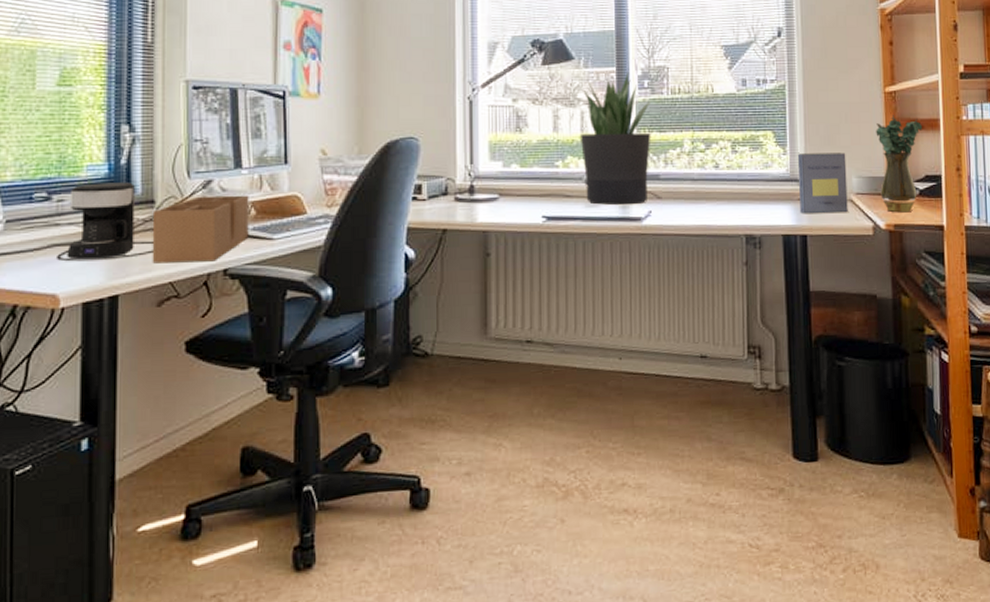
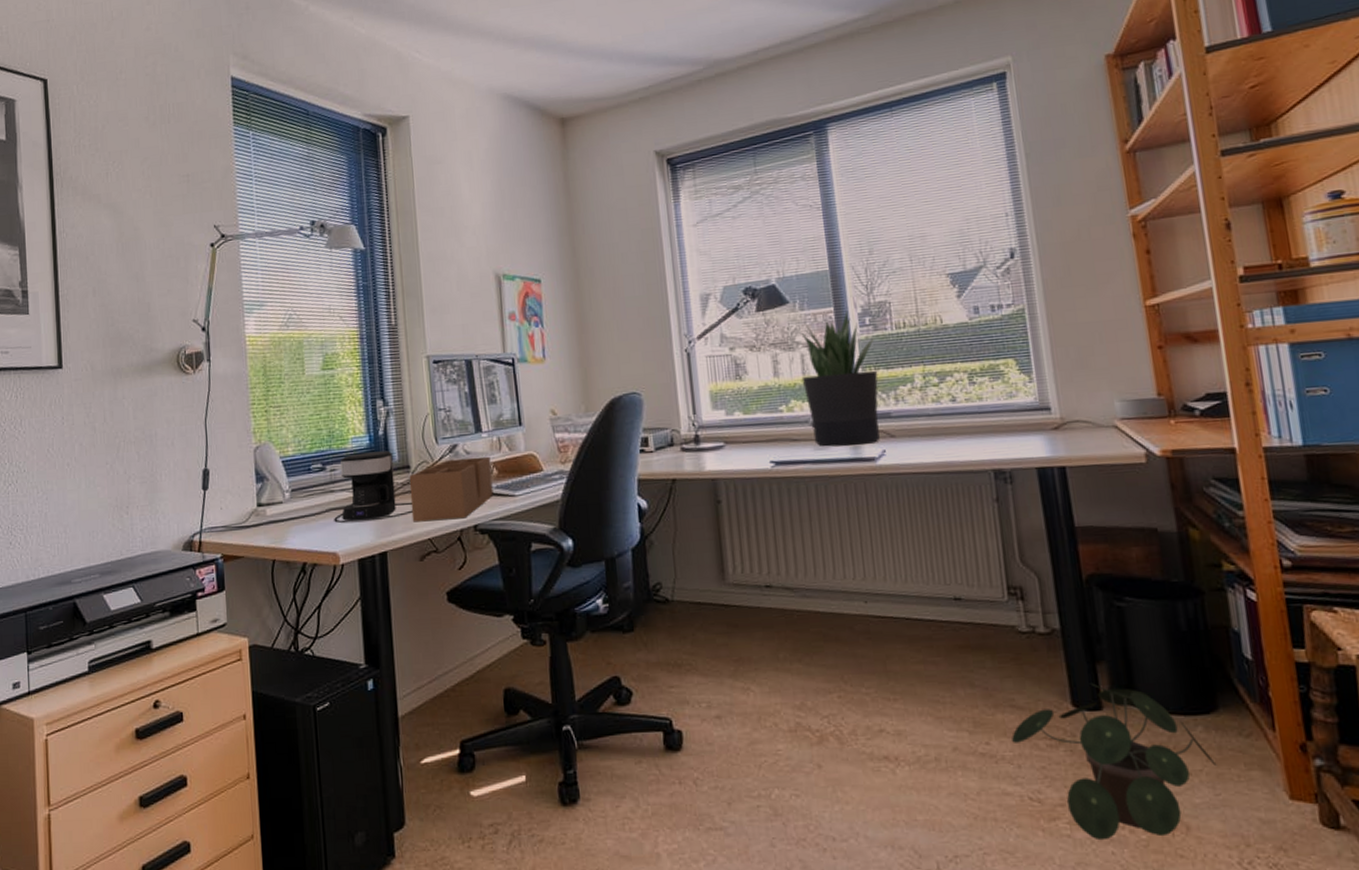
potted plant: none [739,436,906,582] -> present [1012,683,1218,841]
book: present [797,153,848,214] -> none [1045,375,1113,445]
vase: present [876,115,922,213] -> none [1138,330,1198,437]

